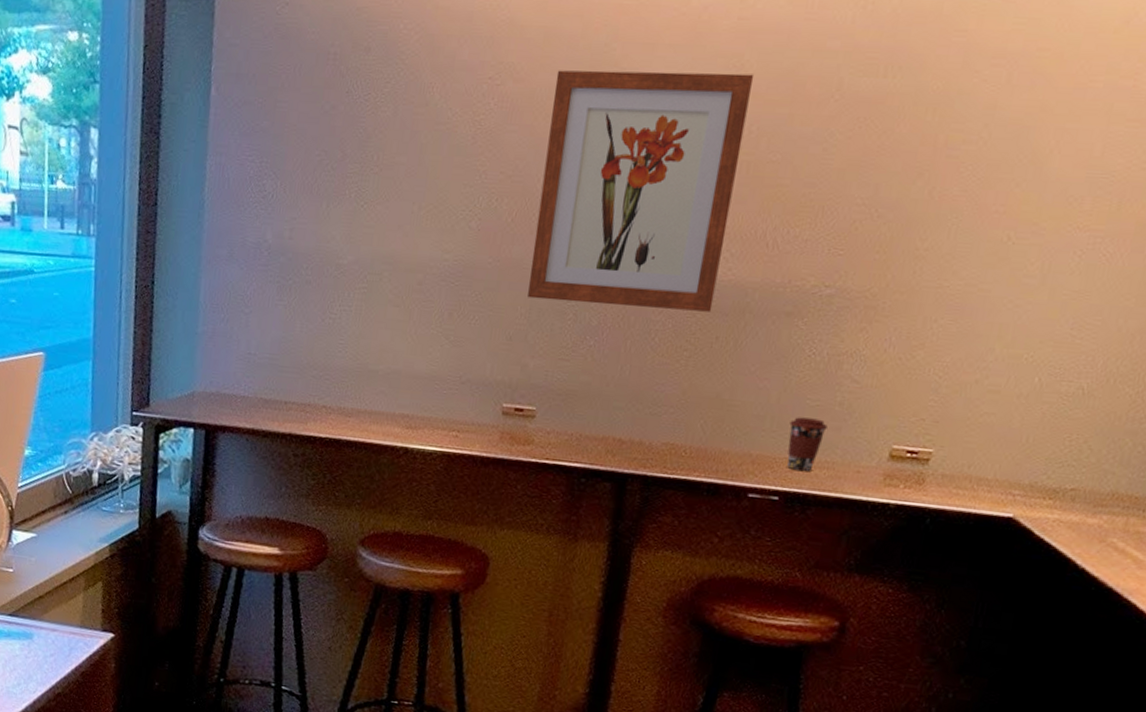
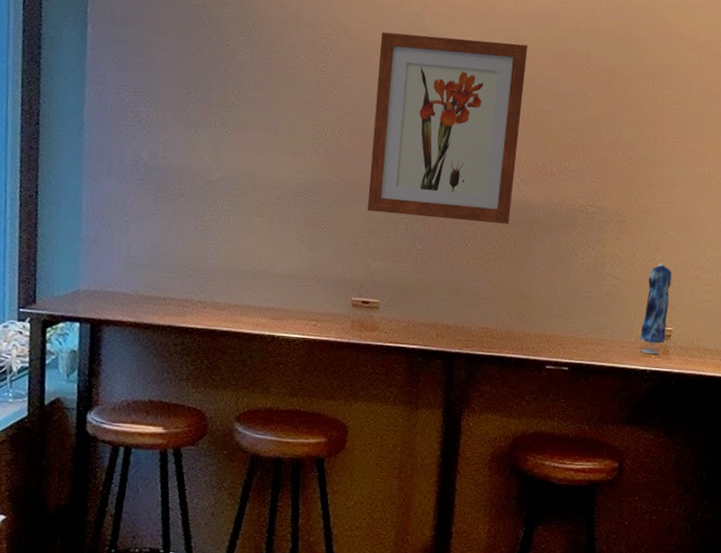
coffee cup: present [787,417,828,471] -> none [572,305,599,347]
dress: none [883,362,939,484] -> present [640,263,672,354]

